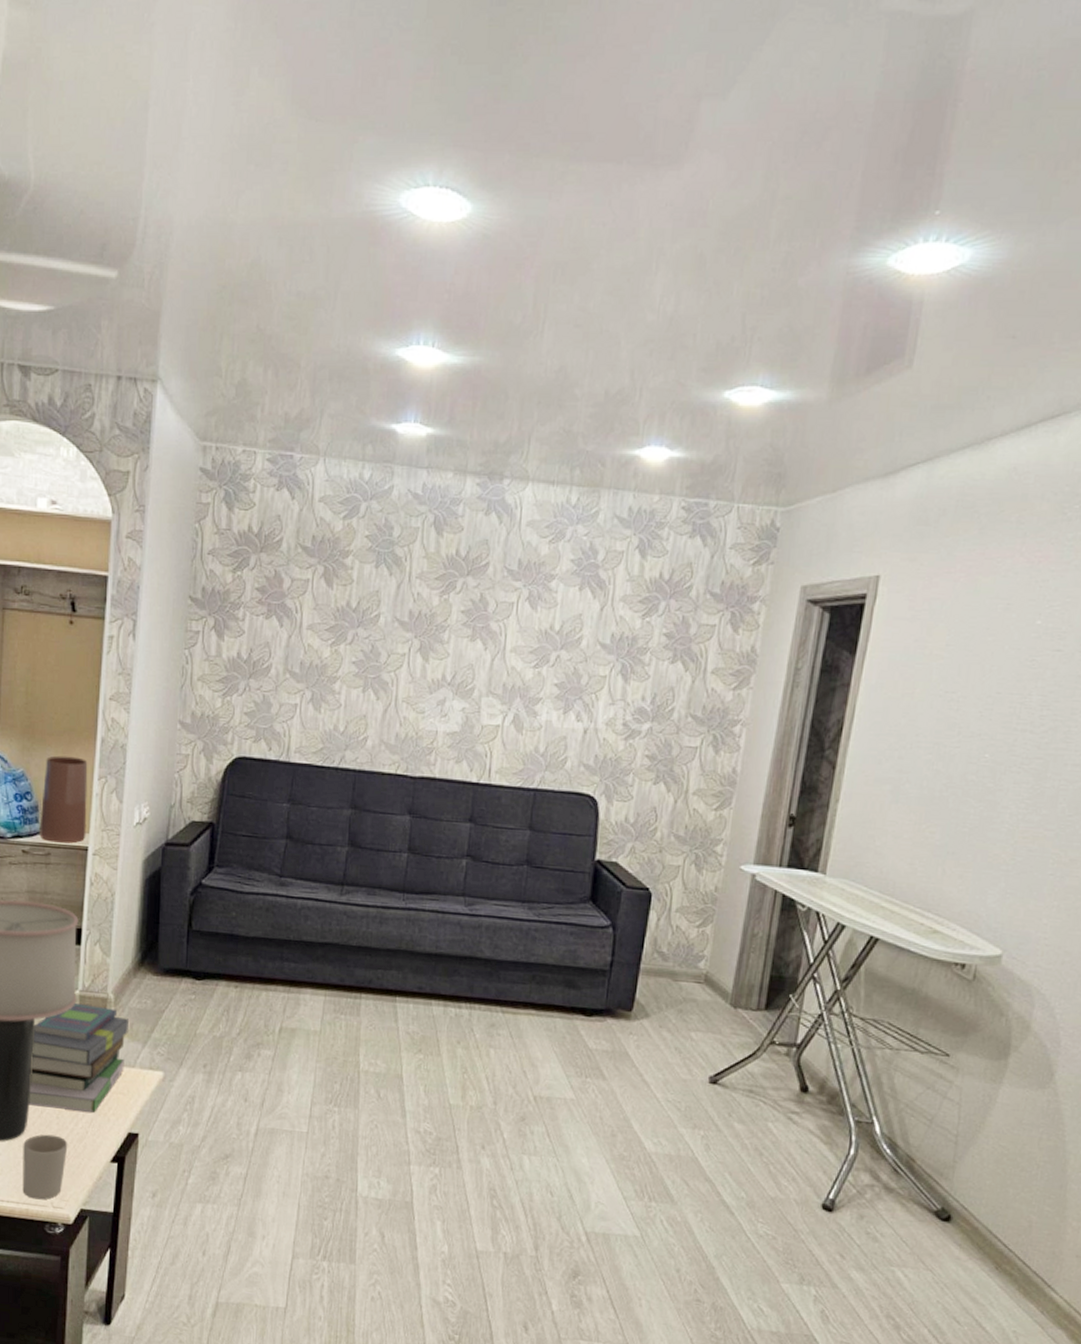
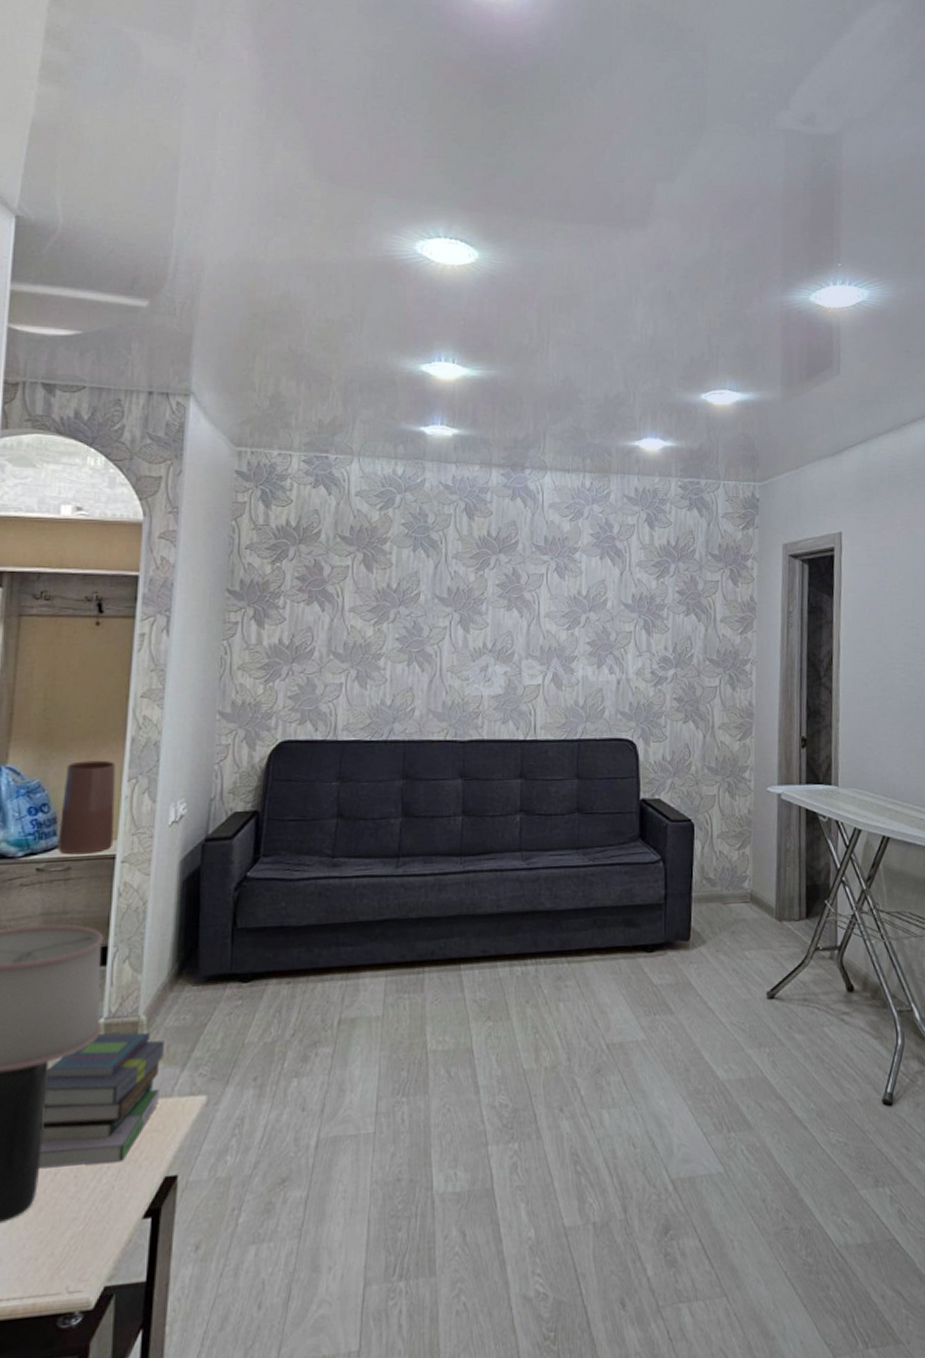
mug: present [22,1134,68,1200] -> none [28,1199,89,1288]

